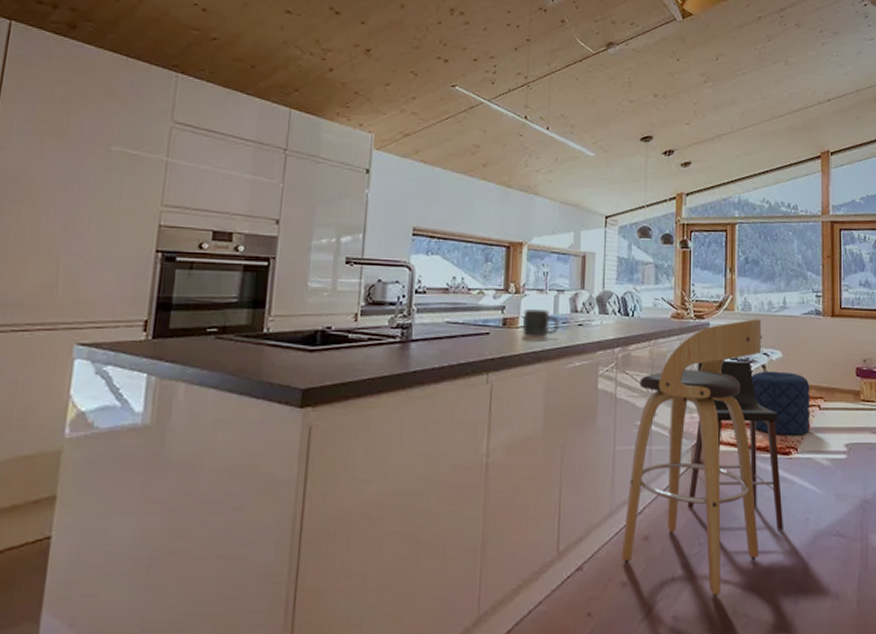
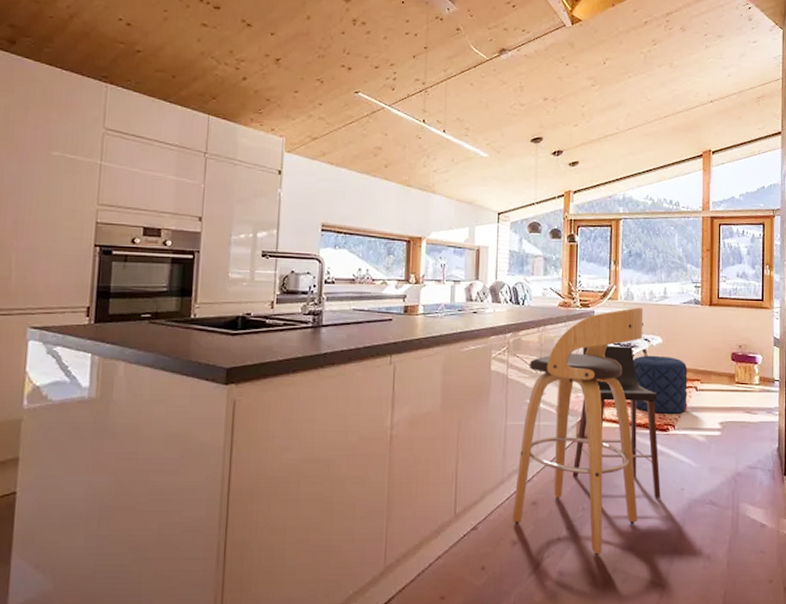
mug: present [523,309,559,338] -> none [422,298,455,324]

